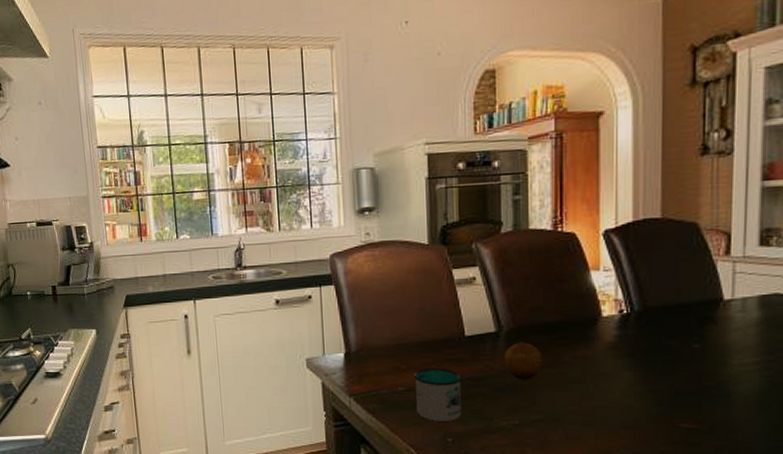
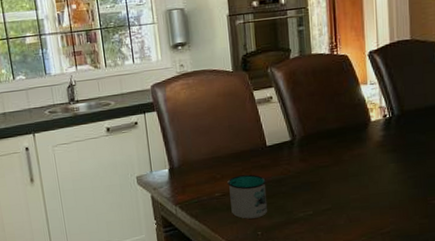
fruit: present [504,342,541,380] -> none [298,146,328,178]

